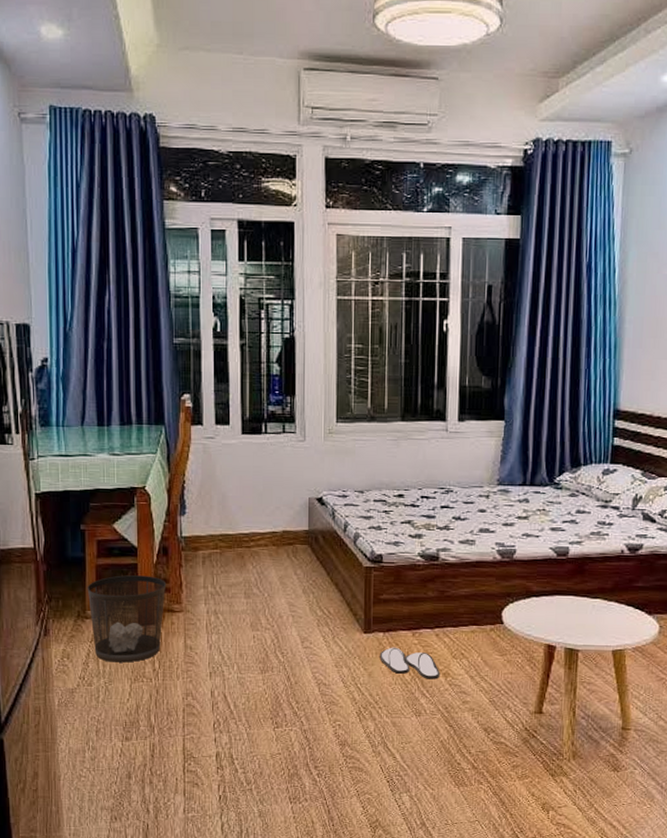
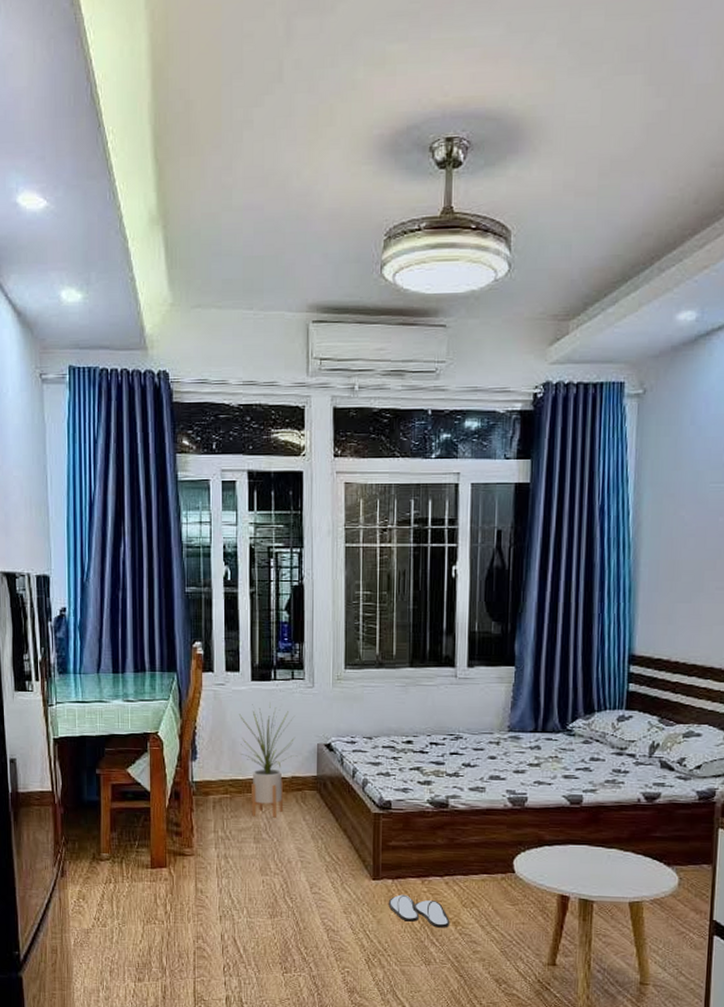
waste bin: present [87,575,167,663] -> none [102,819,178,905]
house plant: none [229,457,289,573] -> present [239,703,298,818]

